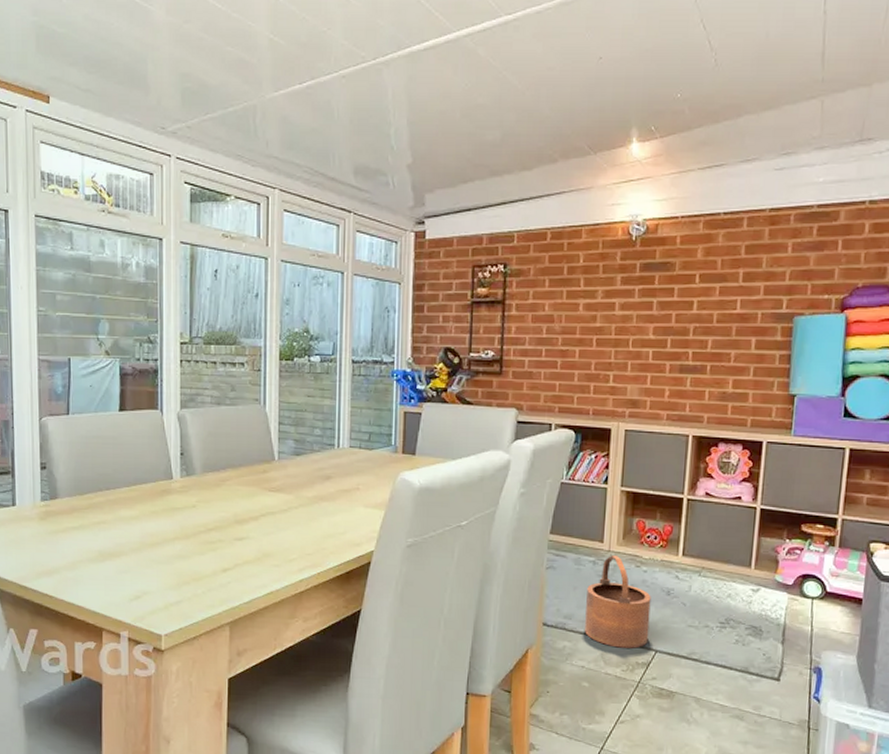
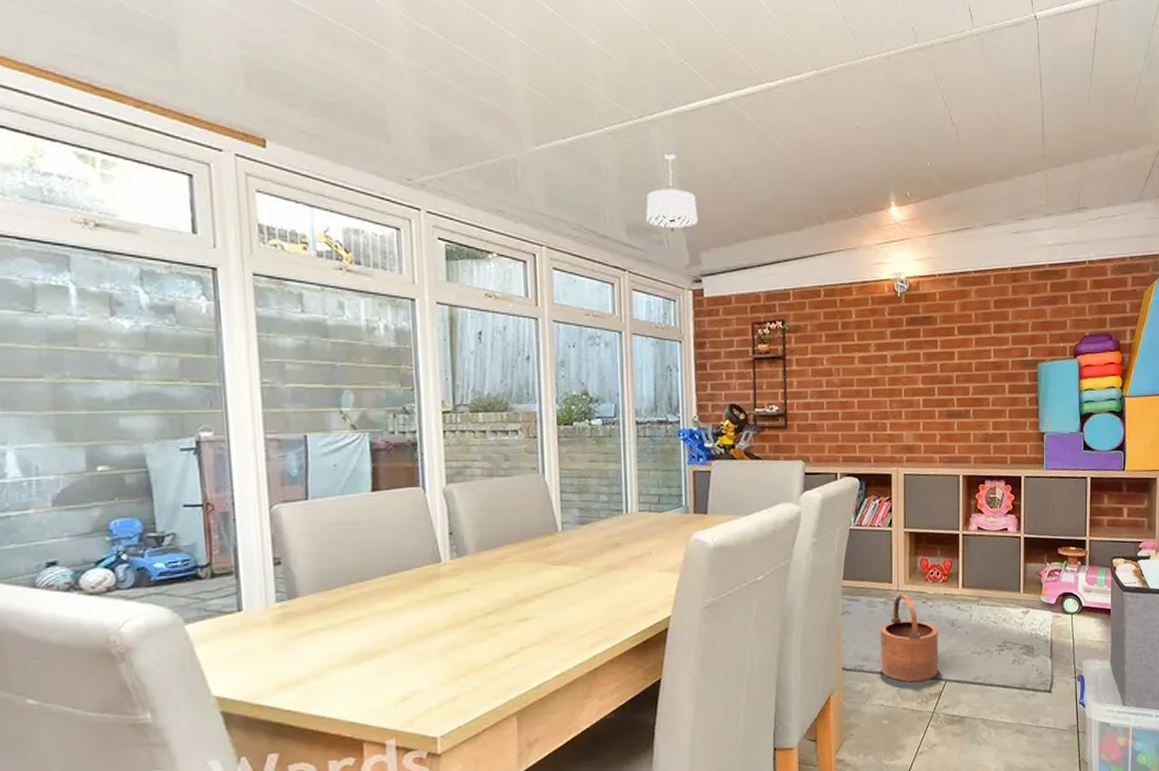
pendant light: none [374,94,425,174] -> present [646,153,698,232]

